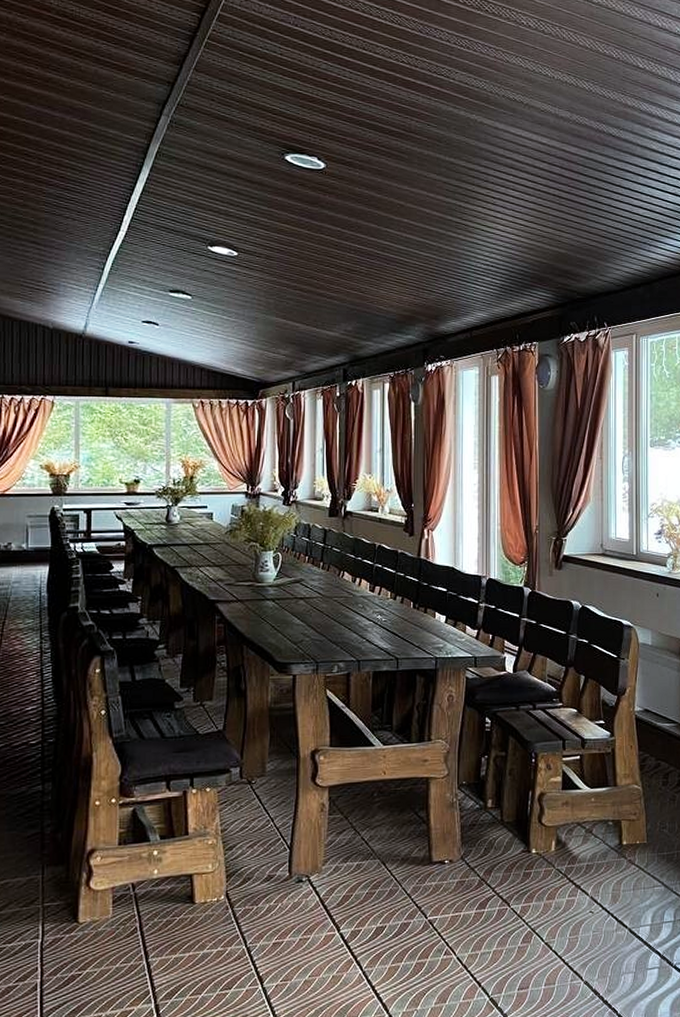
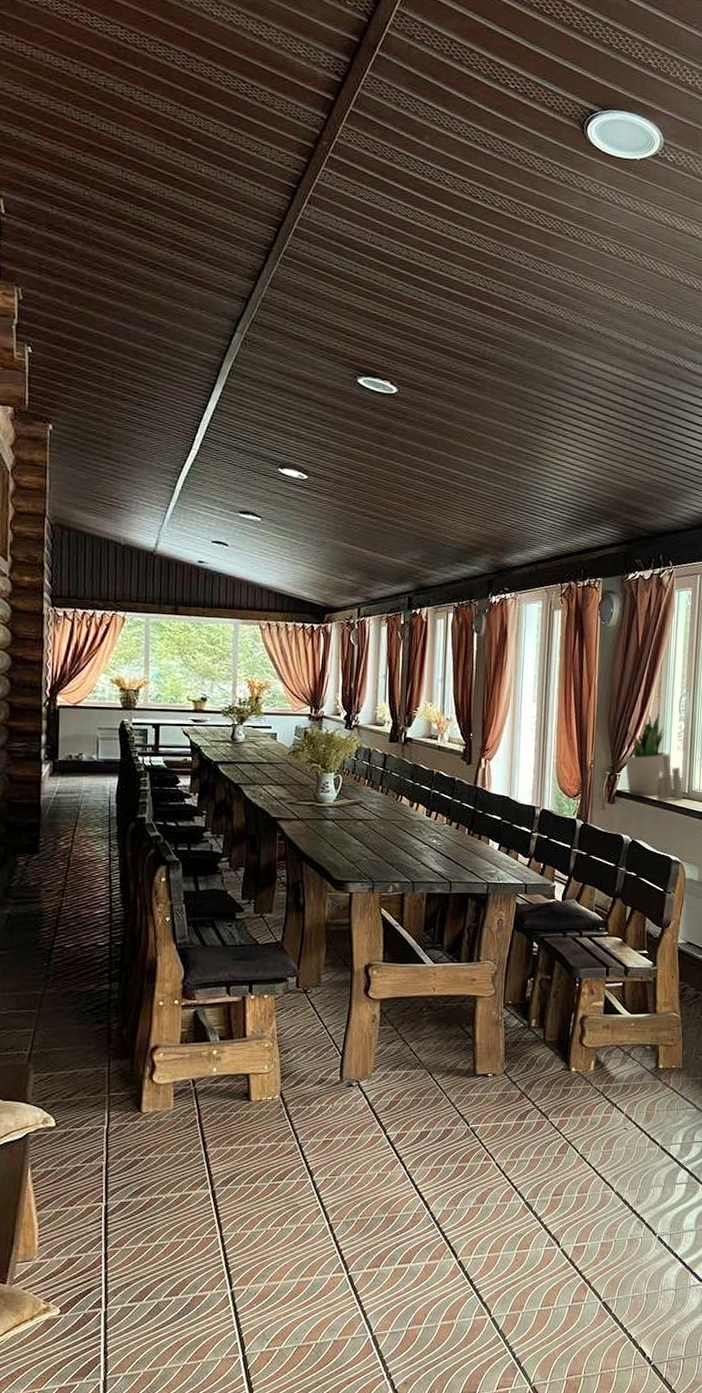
planter: none [569,475,611,561] -> present [625,713,665,797]
candle: none [604,511,631,564] -> present [656,749,683,801]

